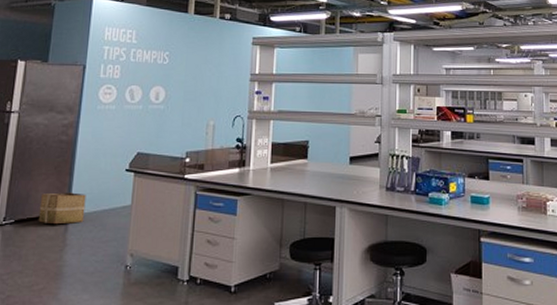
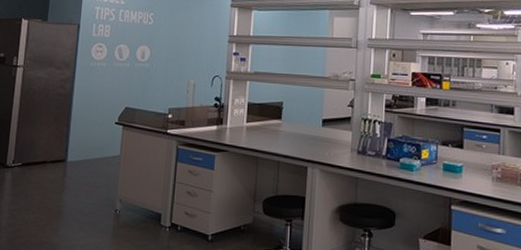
cardboard box: present [38,192,86,225] -> none [41,140,82,169]

